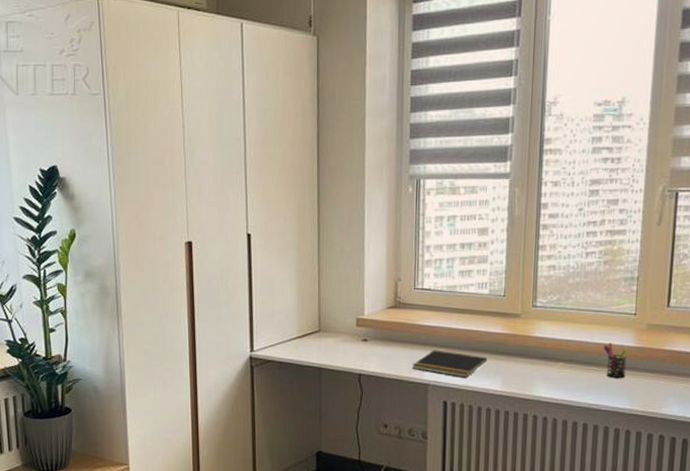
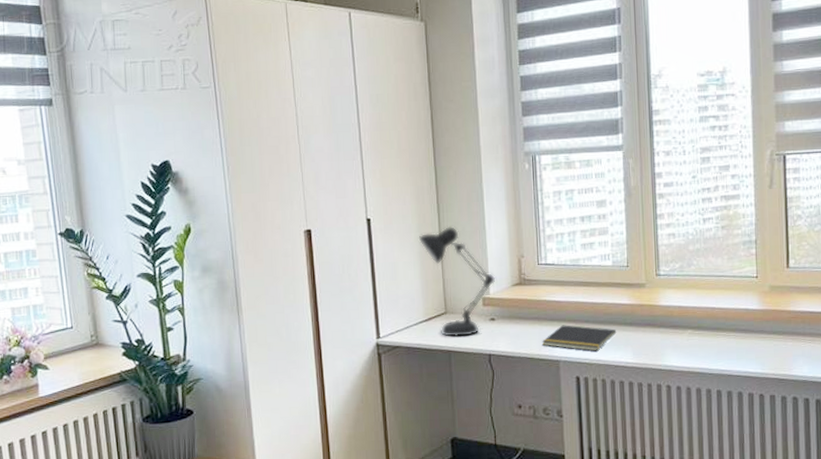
desk lamp: none [297,246,371,356] -> present [418,226,496,338]
pen holder: present [603,343,631,378] -> none [729,307,756,342]

